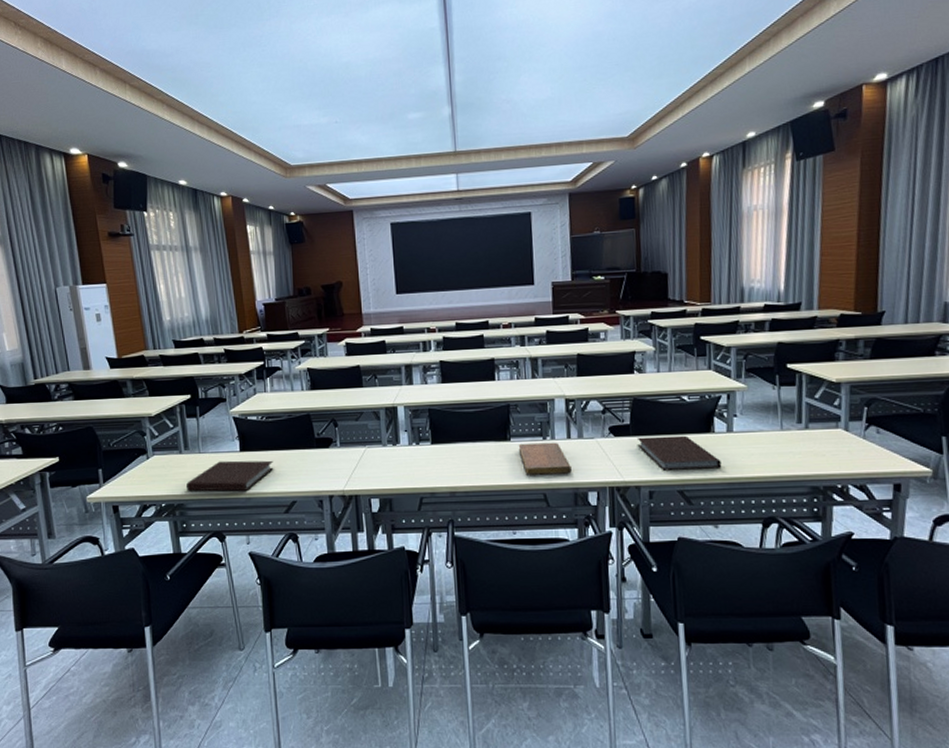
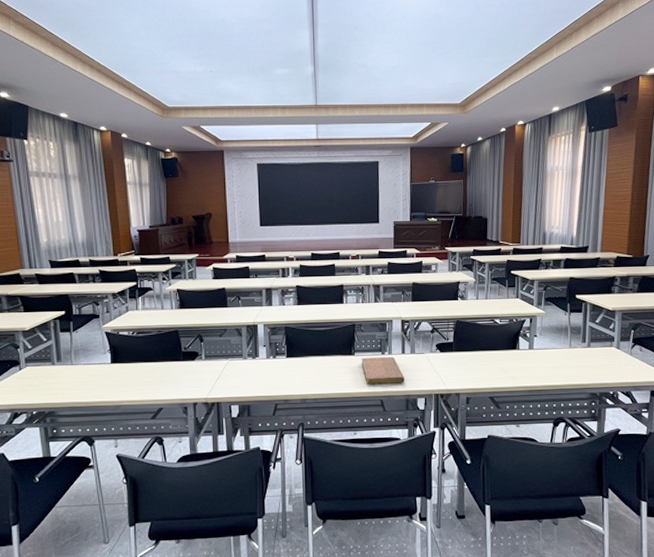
notebook: present [186,460,274,491] -> none [58,371,143,400]
notebook: present [636,435,722,470] -> none [458,351,524,380]

